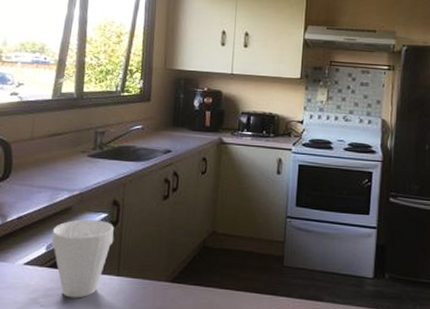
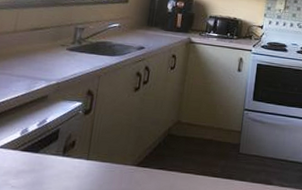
cup: present [51,219,114,298] -> none [25,107,87,180]

